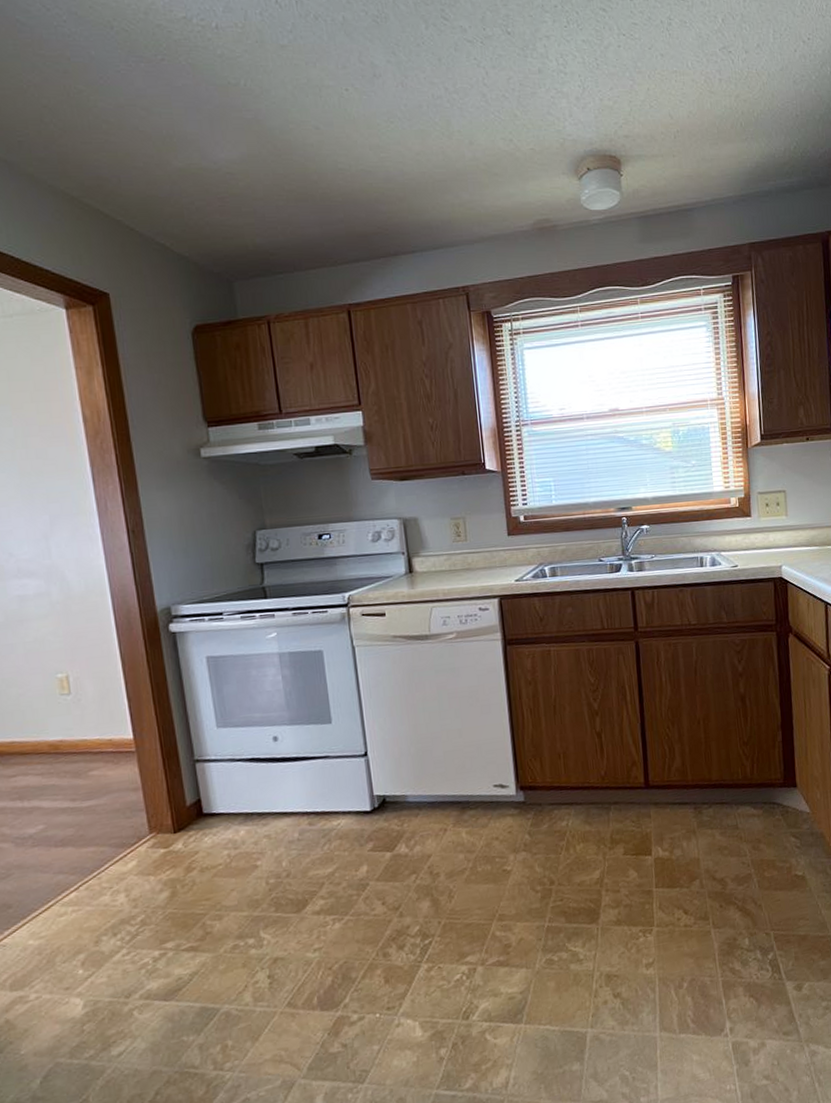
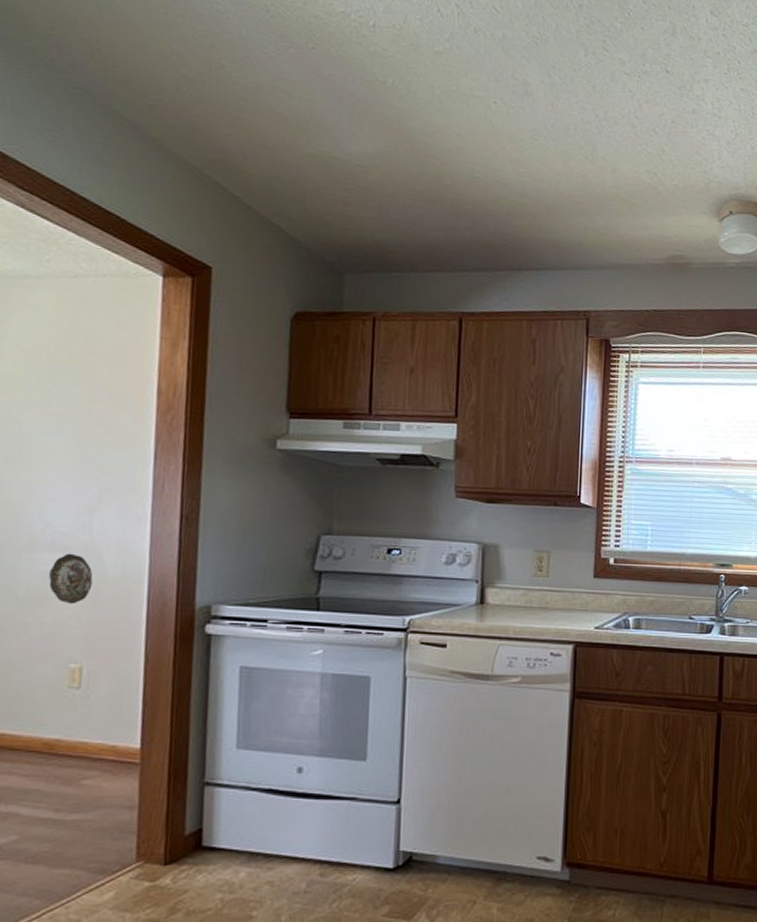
decorative plate: none [21,577,62,623] -> present [49,553,93,605]

